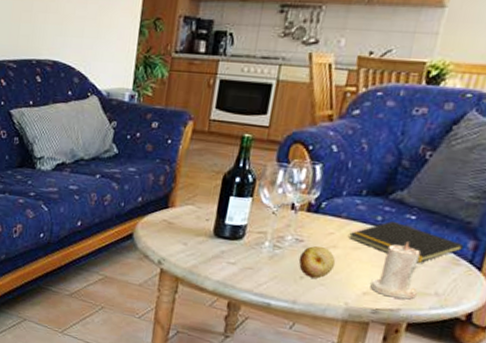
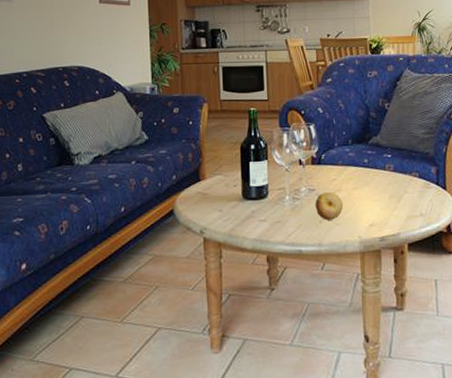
notepad: present [349,220,464,264] -> none [347,161,430,193]
candle: present [370,242,420,300] -> none [373,176,408,225]

